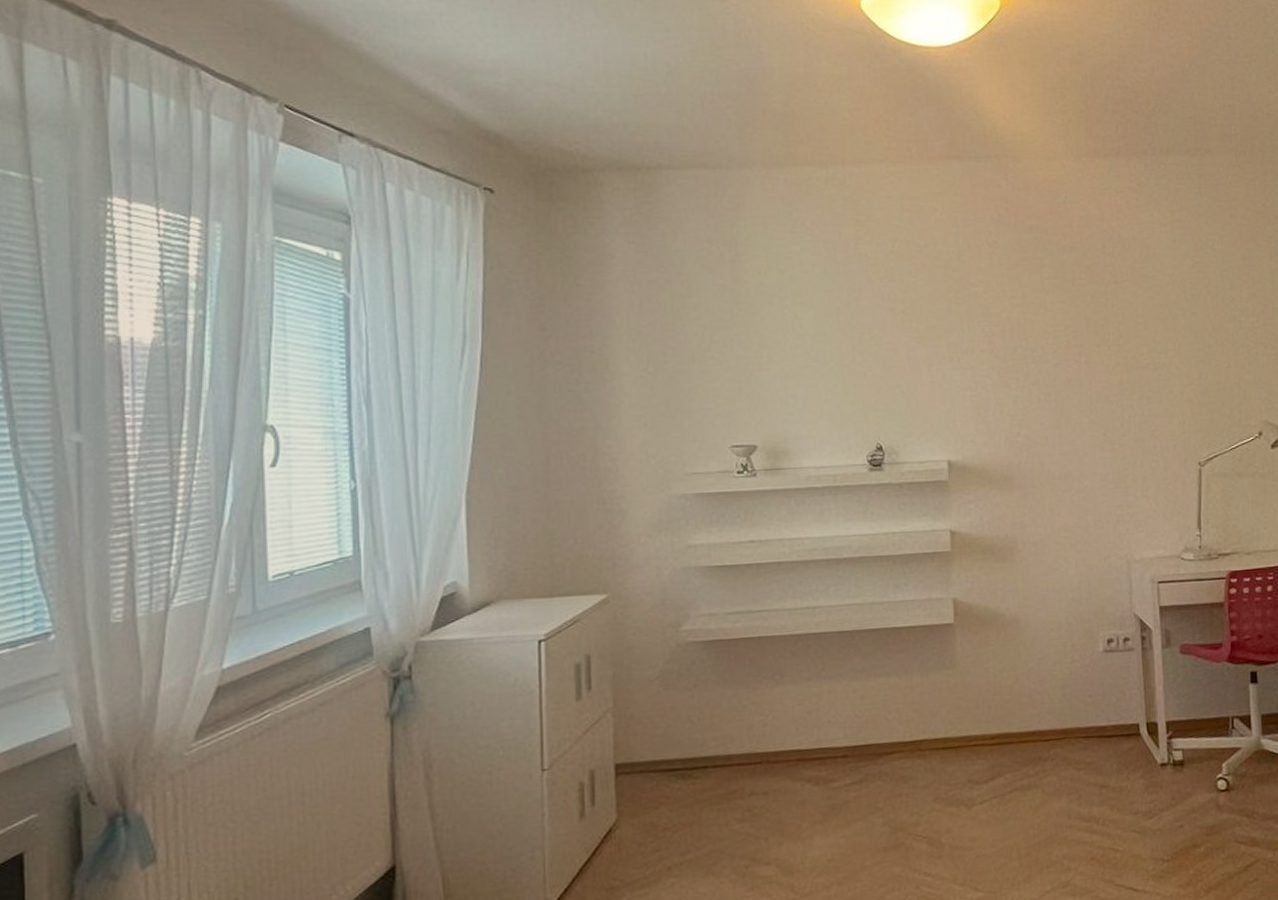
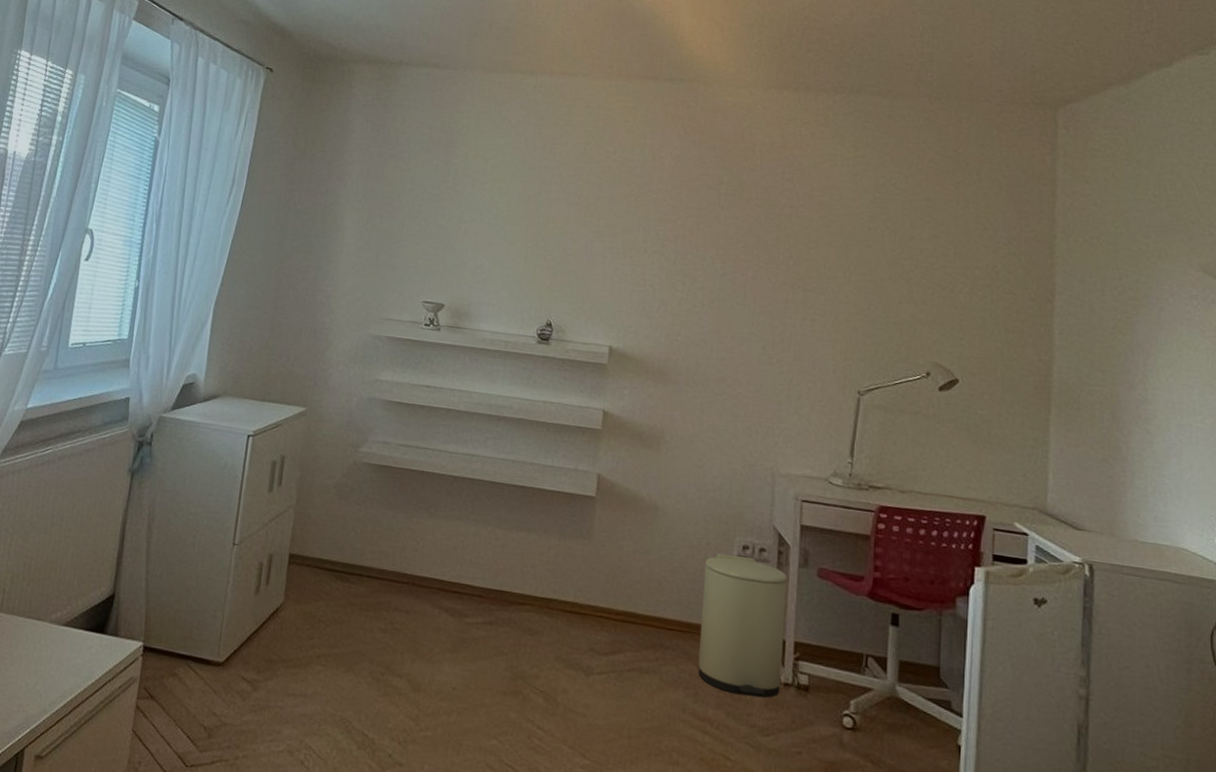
pedal bin: none [1072,650,1158,787] -> present [698,553,787,698]

